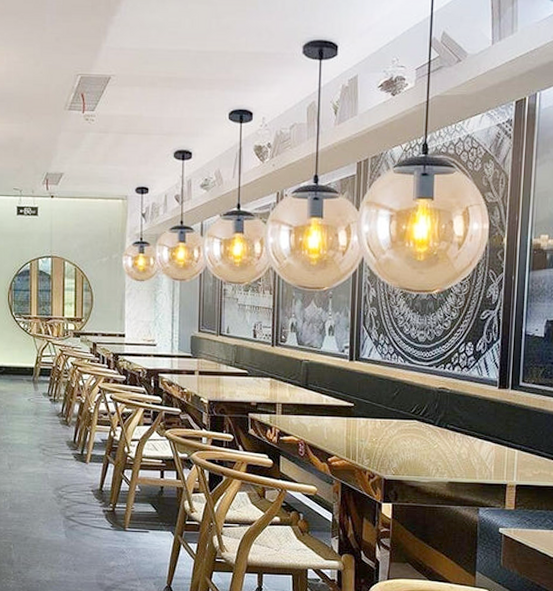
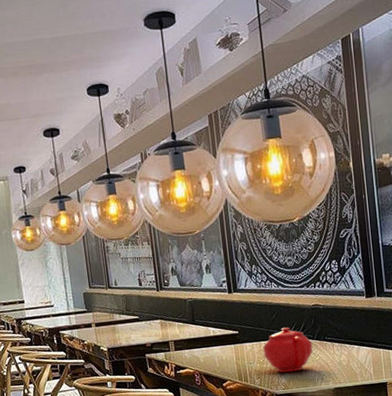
teapot: none [377,407,432,458] -> present [263,327,313,373]

